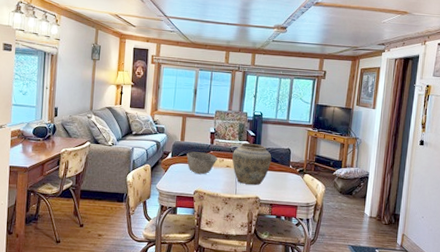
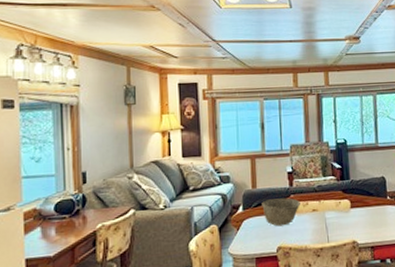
vase: present [232,143,272,186] -> none [318,177,365,229]

